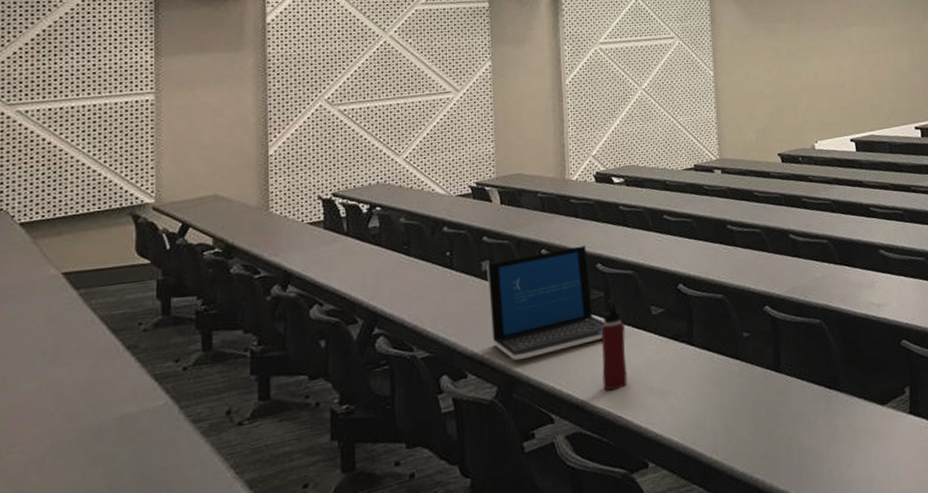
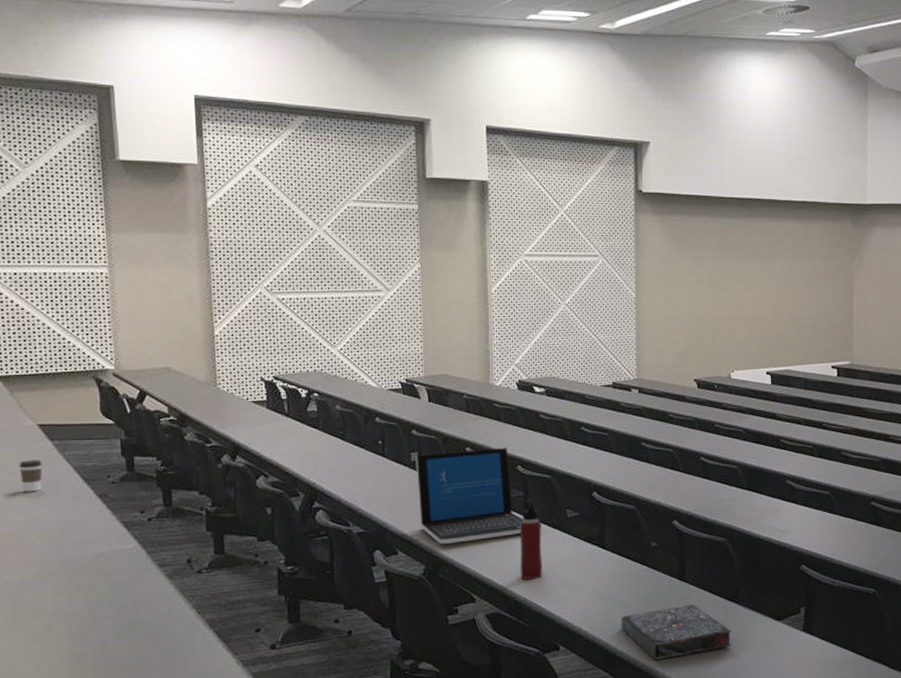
coffee cup: none [36,313,64,353] -> present [19,460,43,492]
book: none [714,397,836,466] -> present [621,604,732,660]

